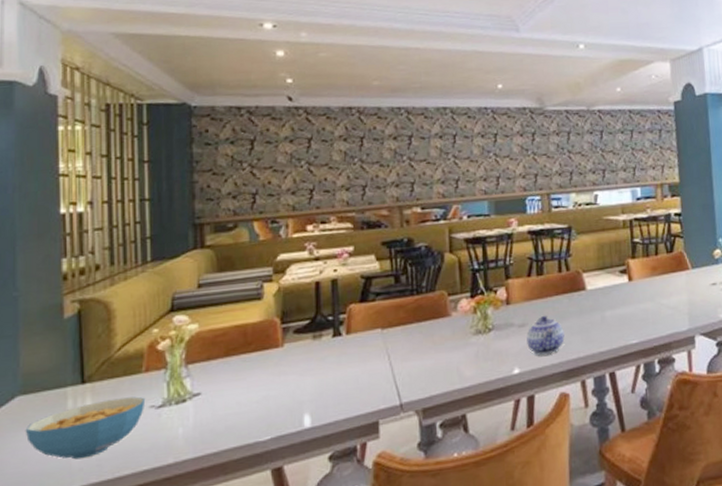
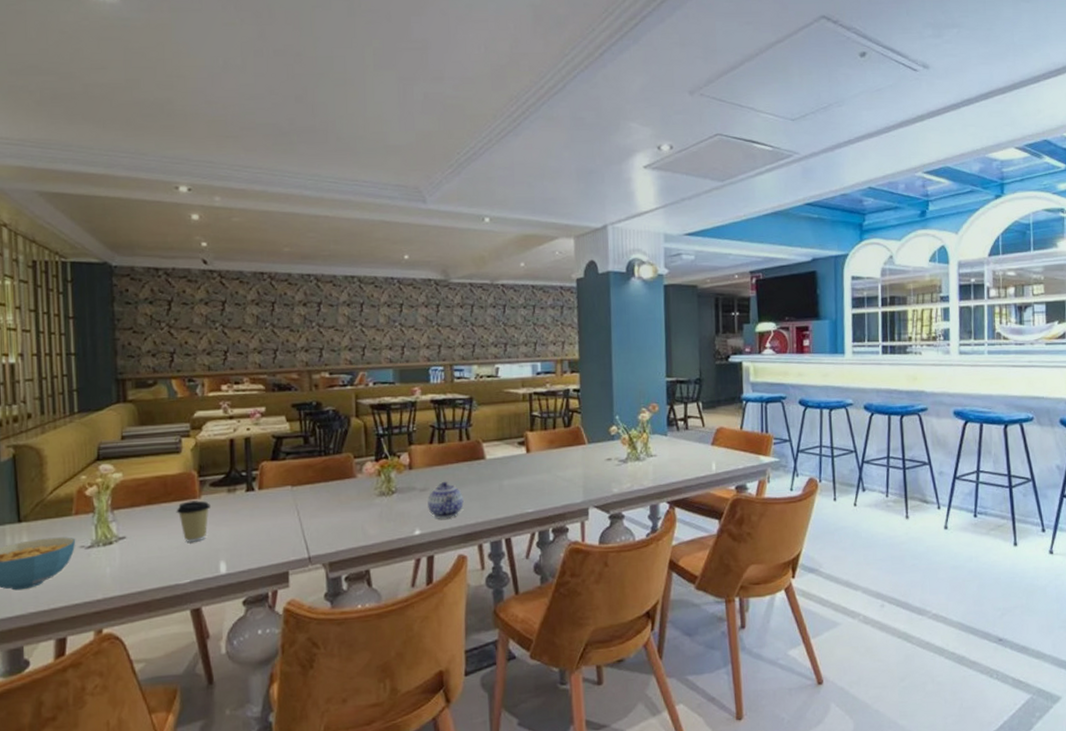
coffee cup: none [256,349,294,396] -> present [176,500,211,542]

